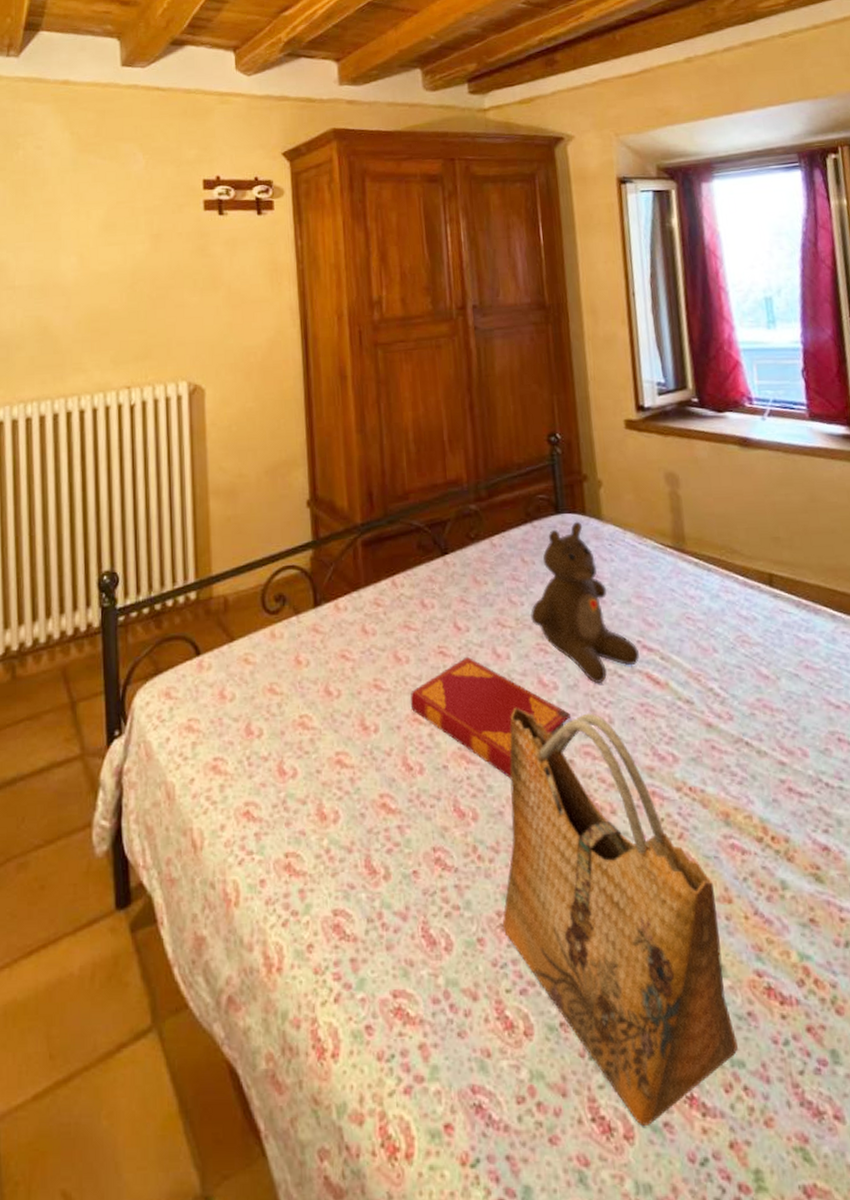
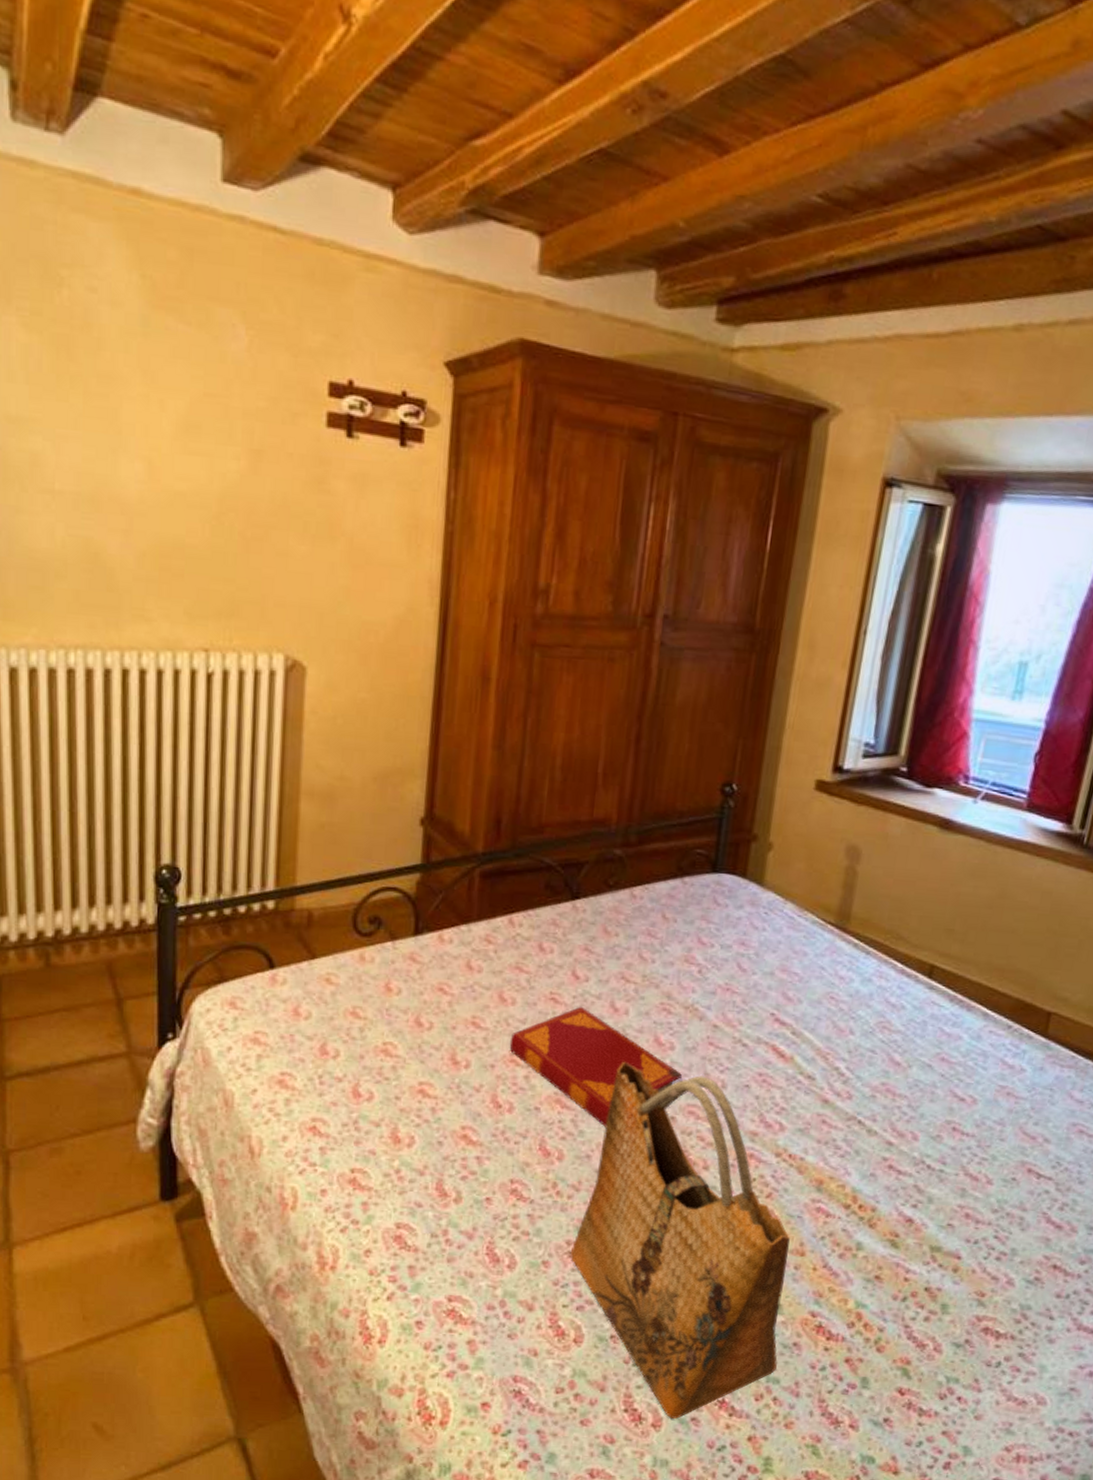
teddy bear: present [530,521,639,683] -> none [659,883,770,1049]

